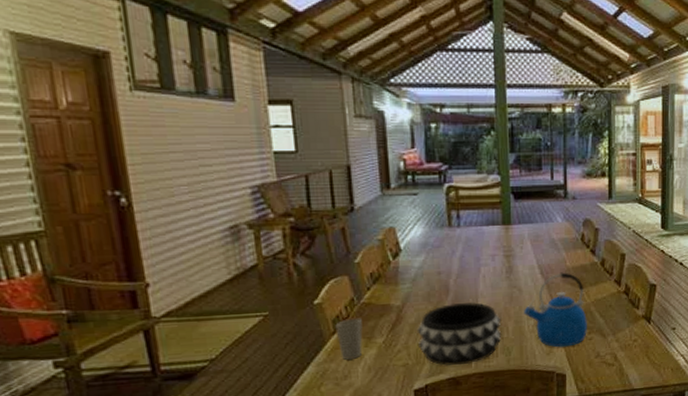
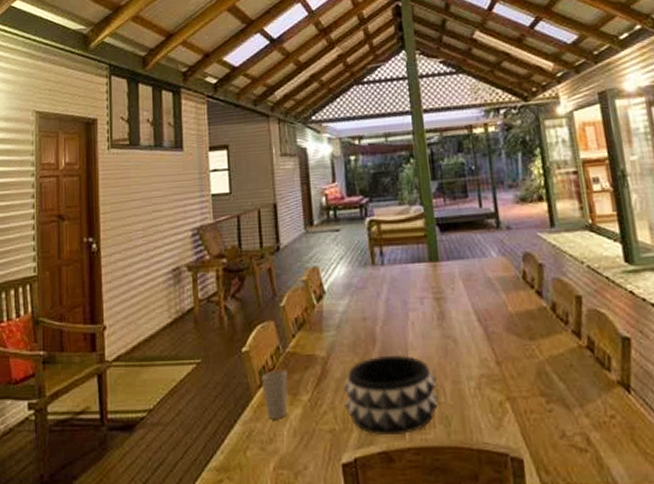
kettle: present [524,272,587,348] -> none [462,319,545,420]

